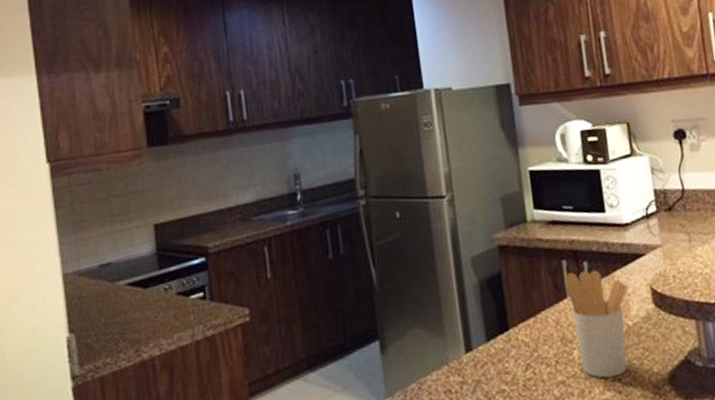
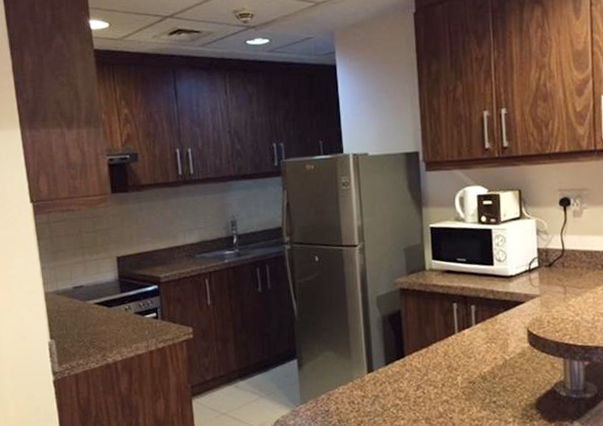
utensil holder: present [564,270,628,378] -> none [454,313,508,400]

